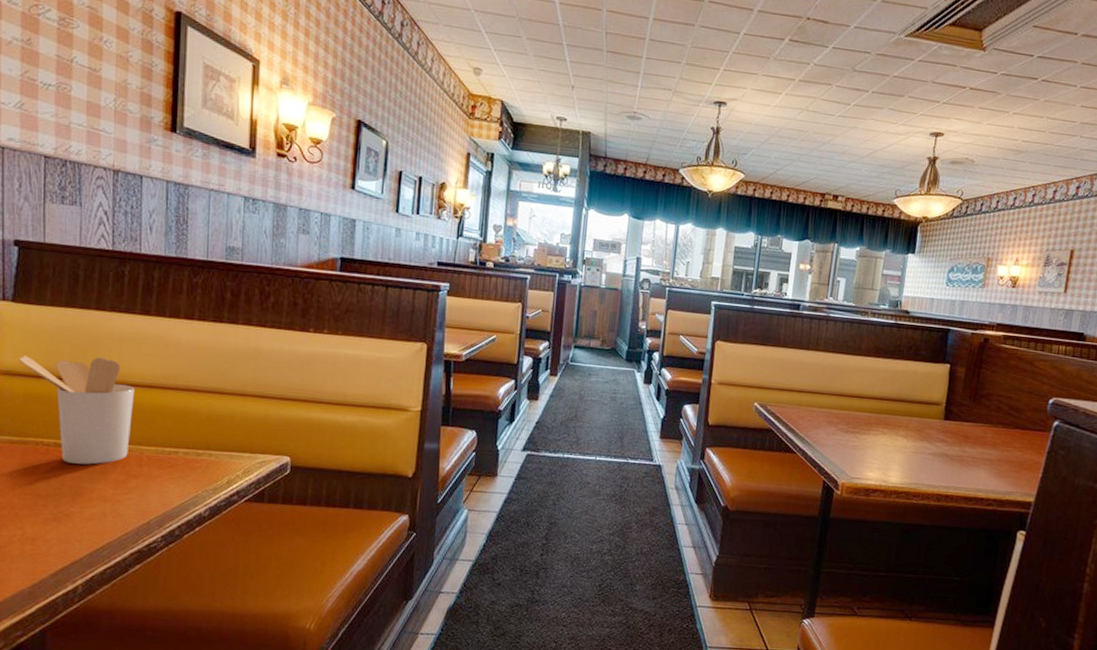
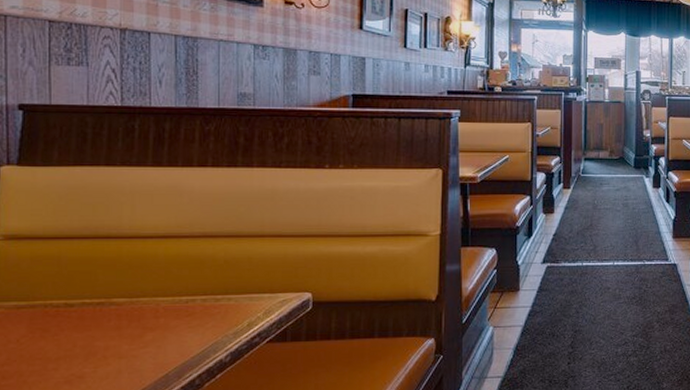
utensil holder: present [19,355,135,465] -> none [25,212,148,323]

